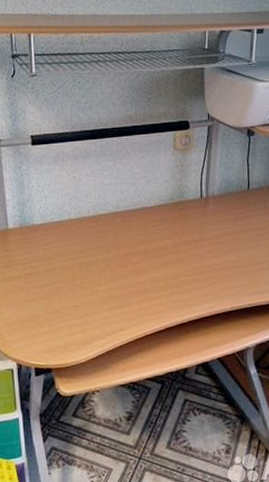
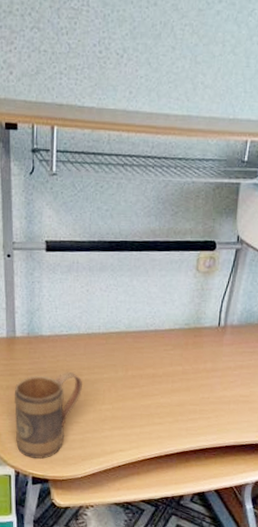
mug: none [11,256,78,349] -> present [14,371,83,459]

